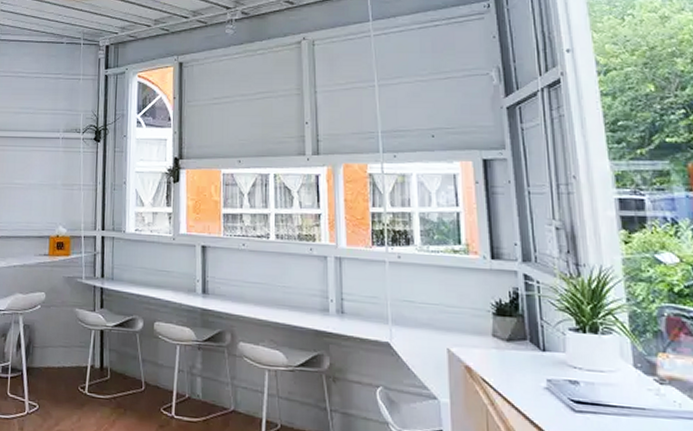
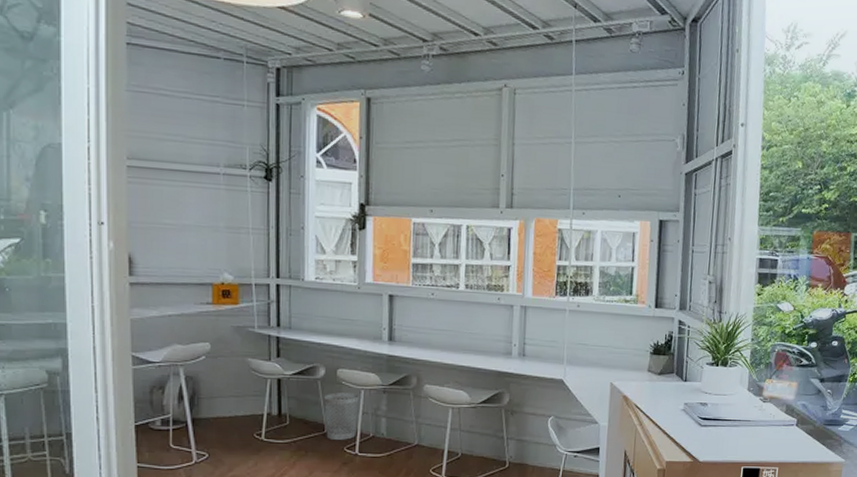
wastebasket: none [141,347,175,400] -> present [323,392,359,440]

